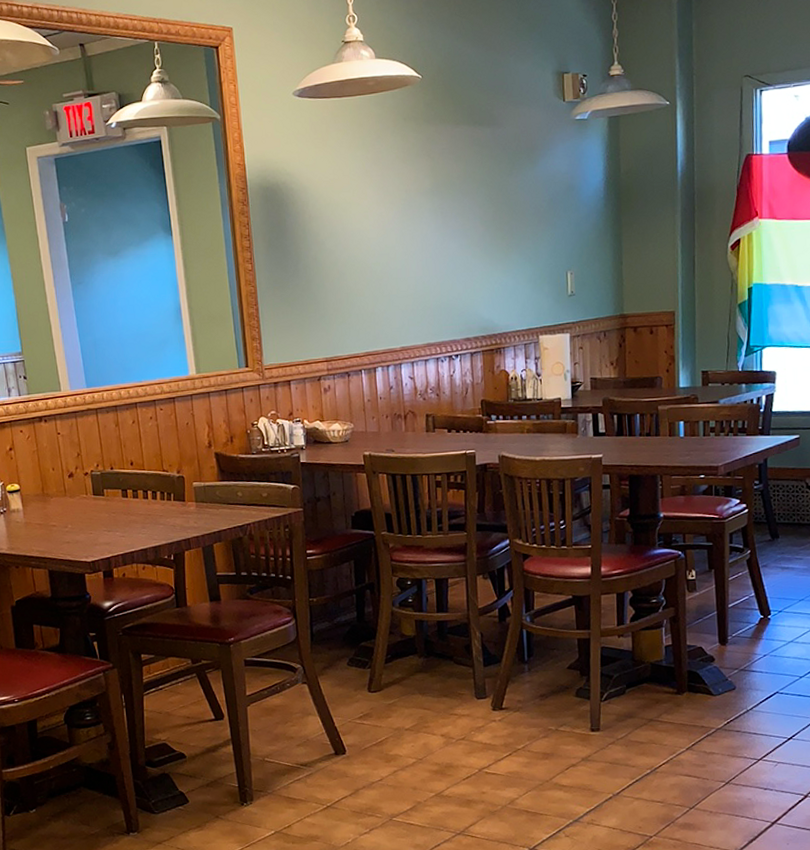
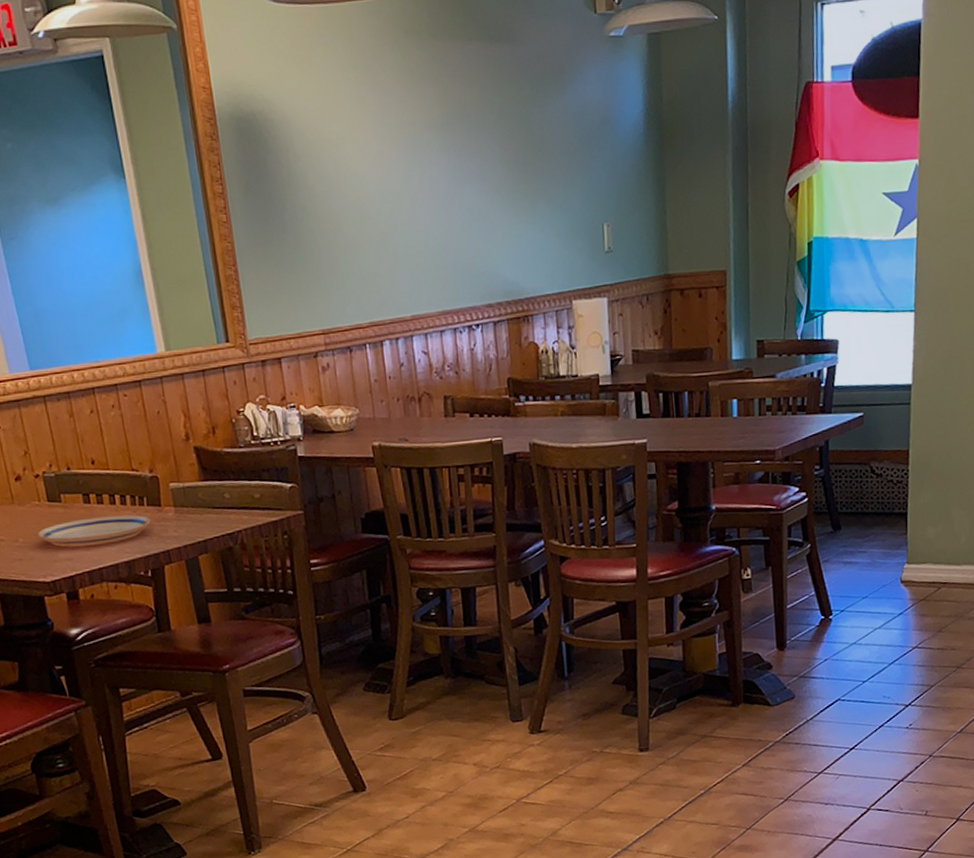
plate: none [84,507,176,534] -> present [38,514,151,548]

